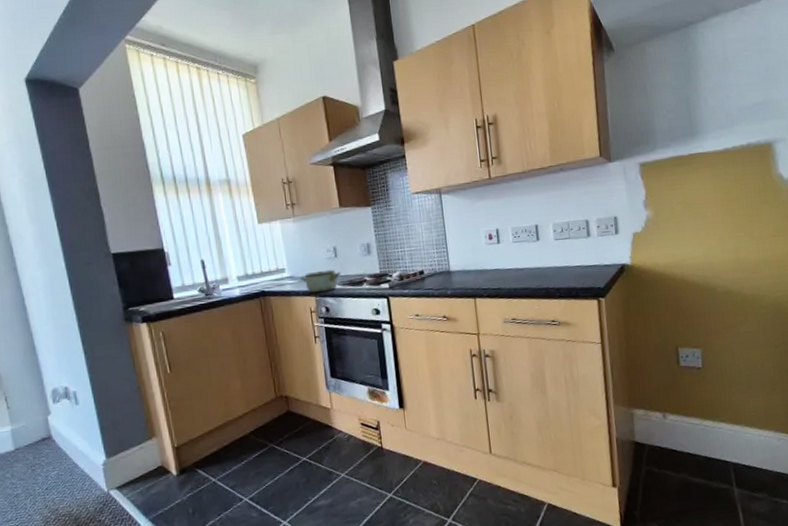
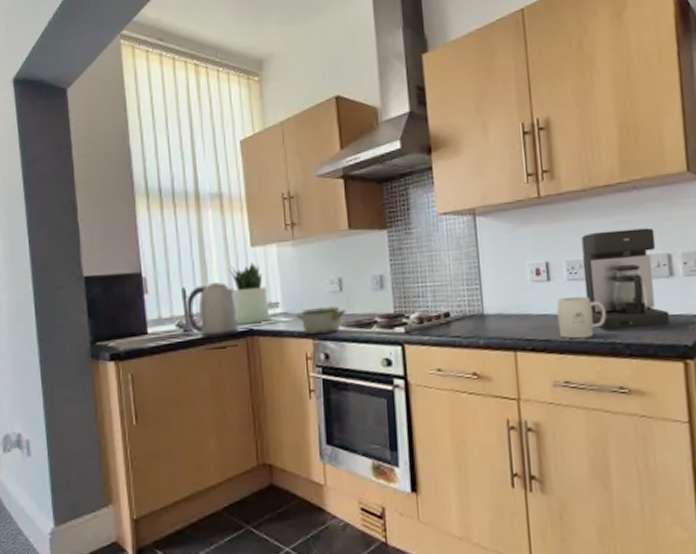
kettle: none [205,254,252,301] -> present [186,282,238,339]
planter: none [240,236,281,288] -> present [229,262,273,325]
mug: none [505,254,542,287] -> present [556,296,607,339]
coffee maker: none [522,200,588,279] -> present [581,227,671,331]

